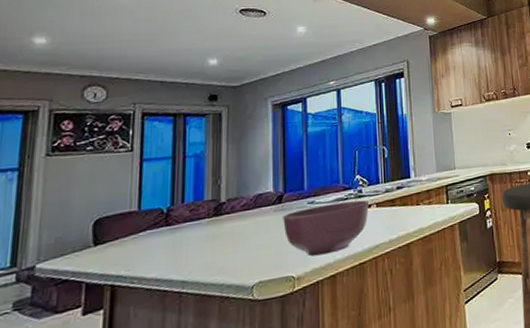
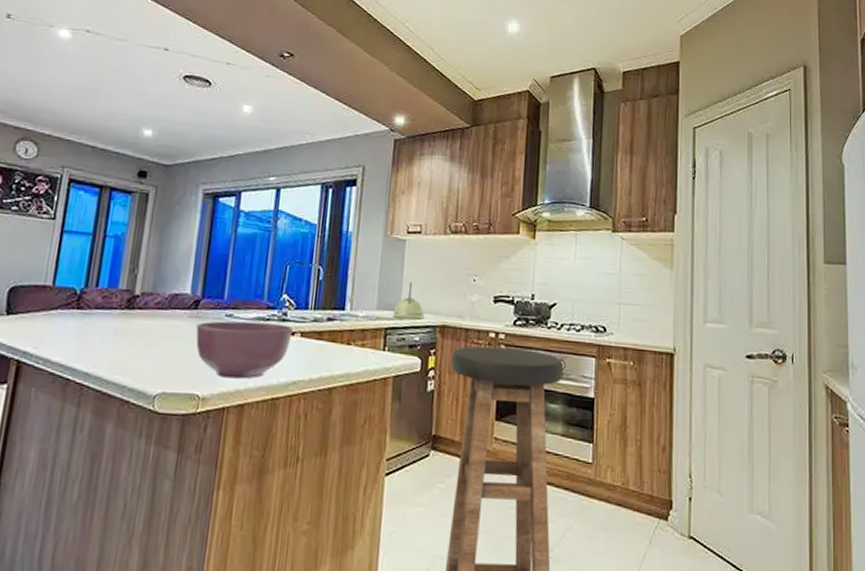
kettle: none [449,145,475,176] -> present [392,282,424,320]

